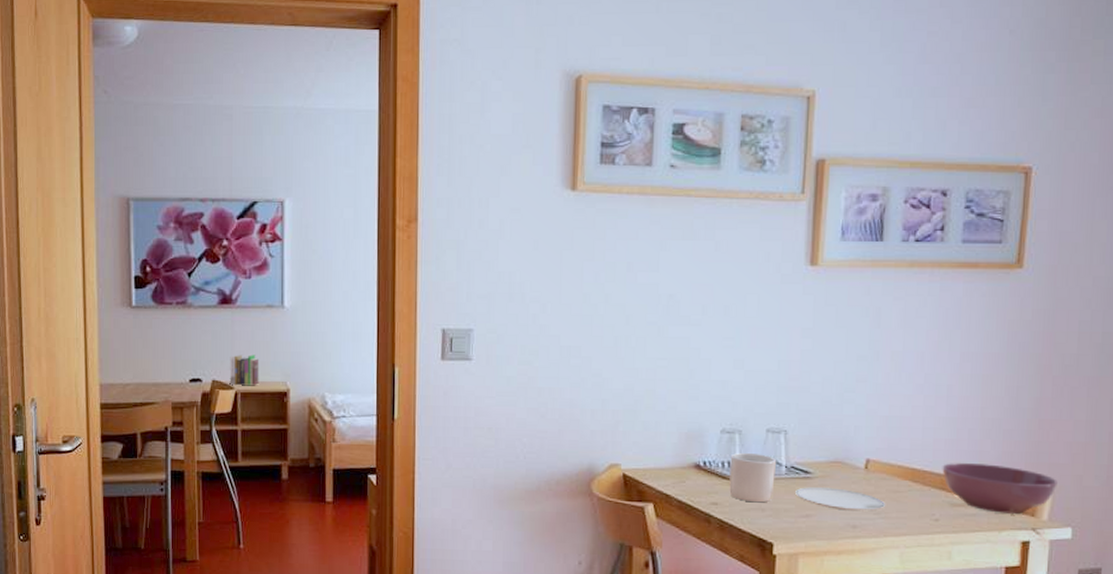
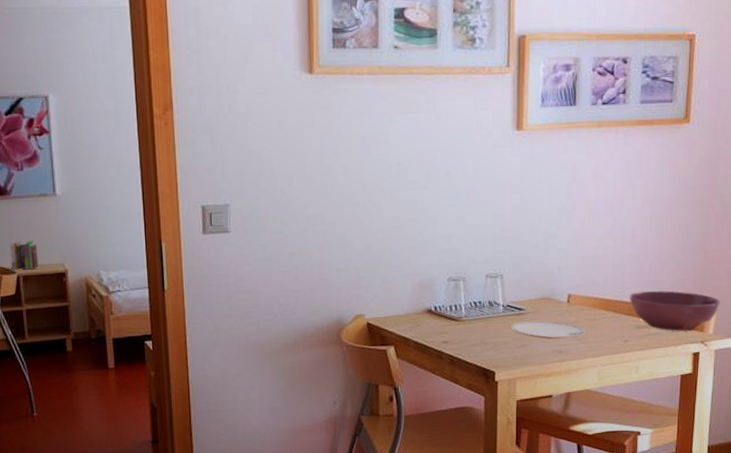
mug: present [729,452,777,503] -> none [457,296,496,339]

